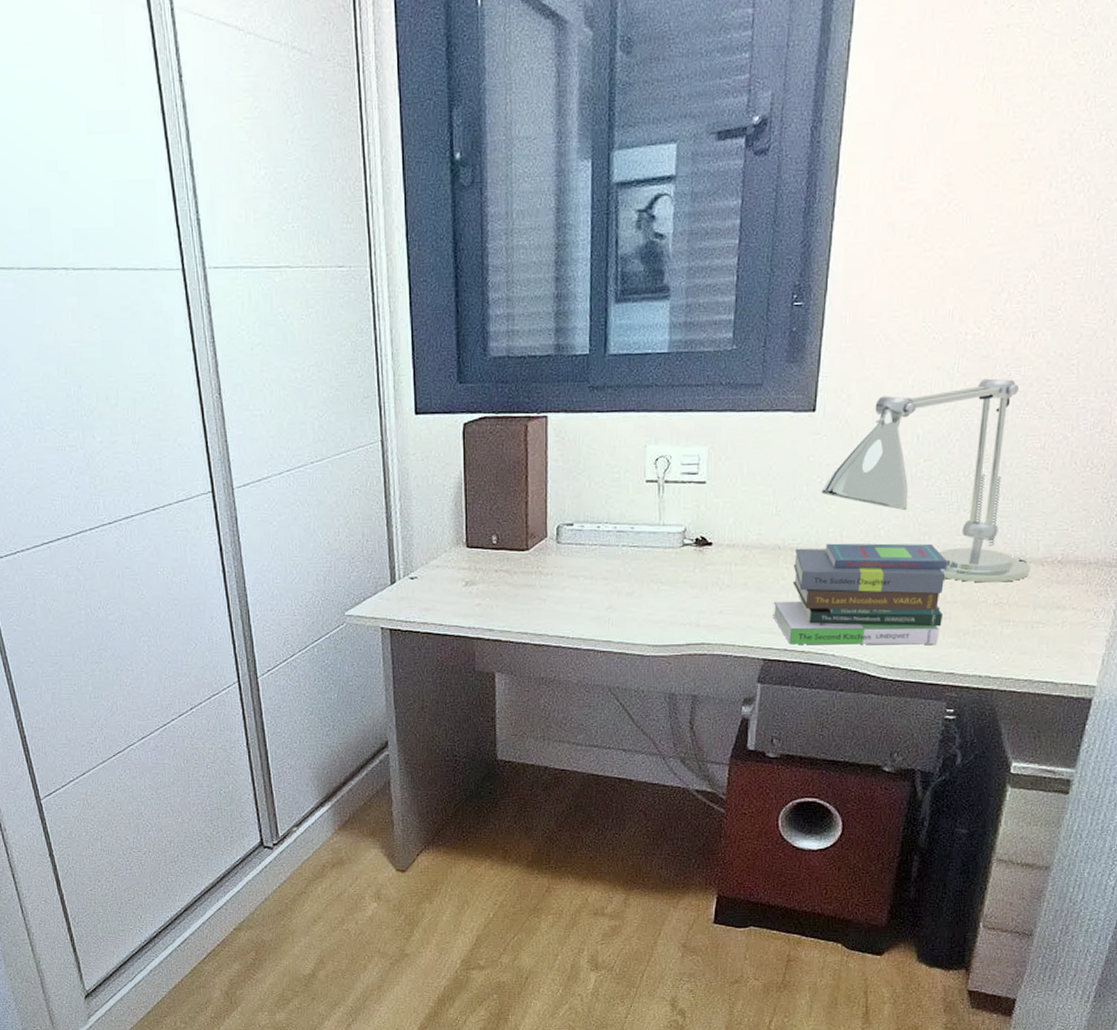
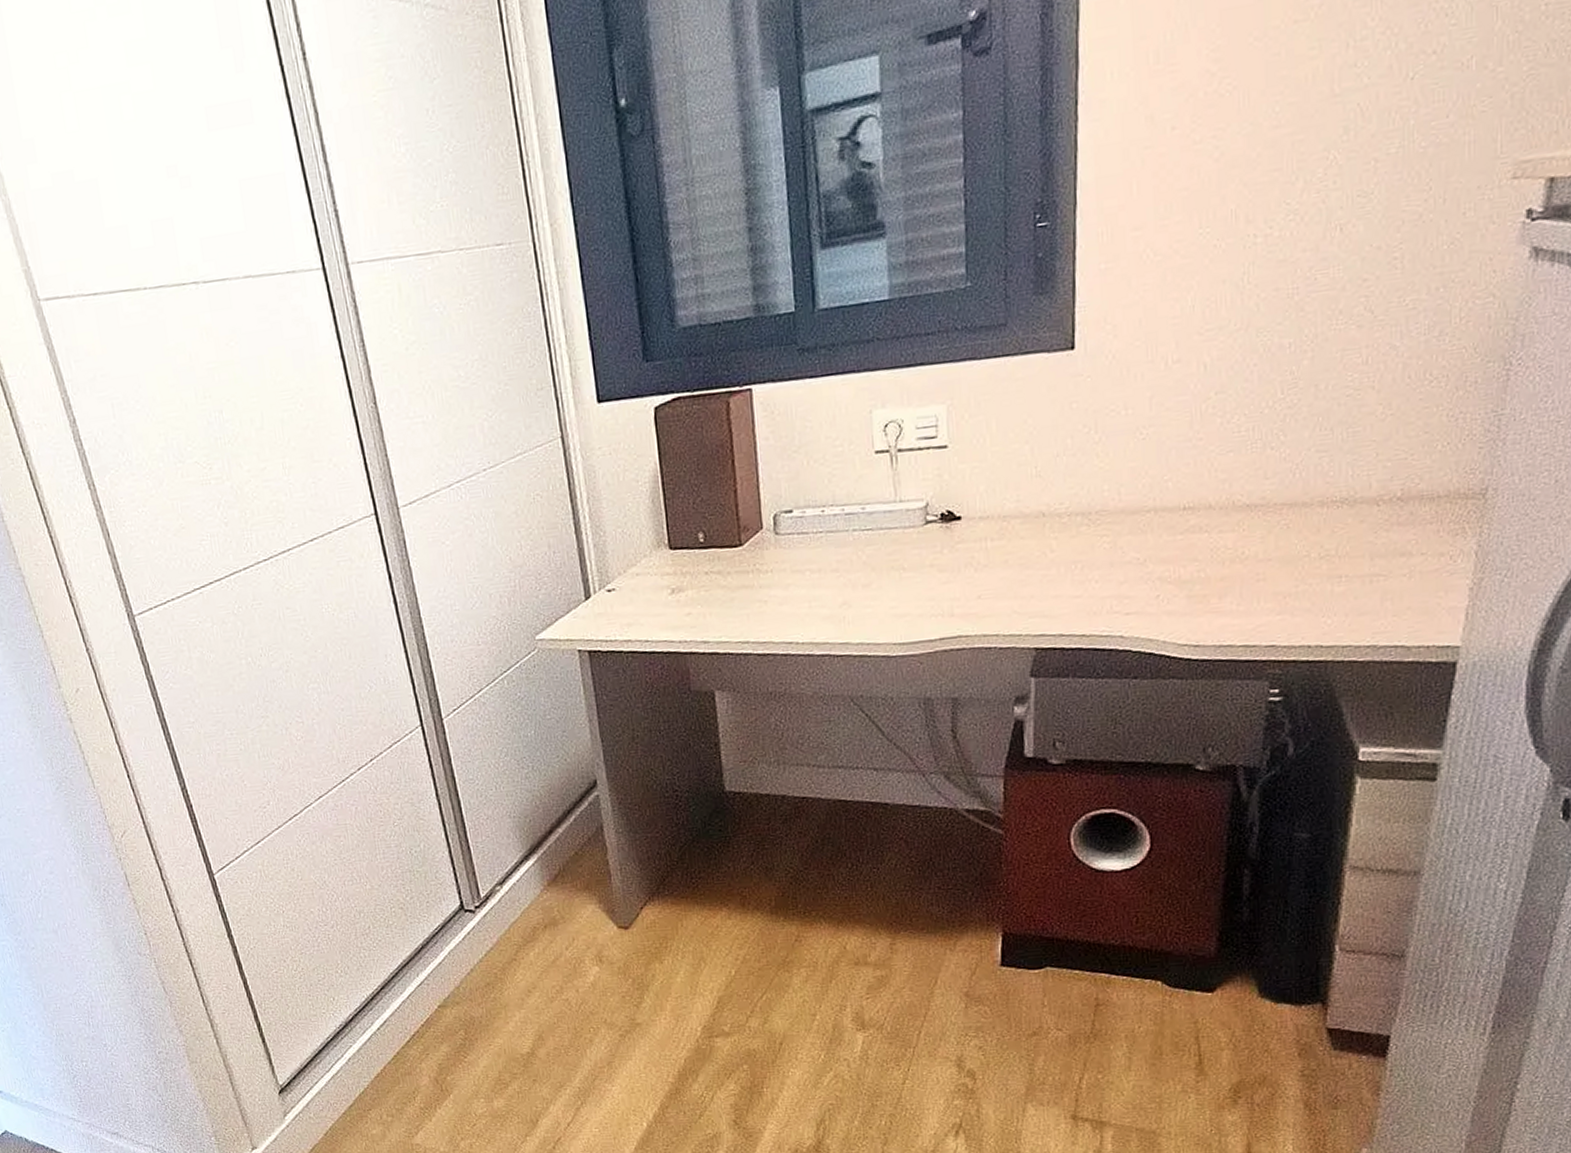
books: present [772,543,948,645] -> none [1042,492,1256,628]
desk lamp: present [820,378,1031,583] -> none [1088,284,1363,534]

